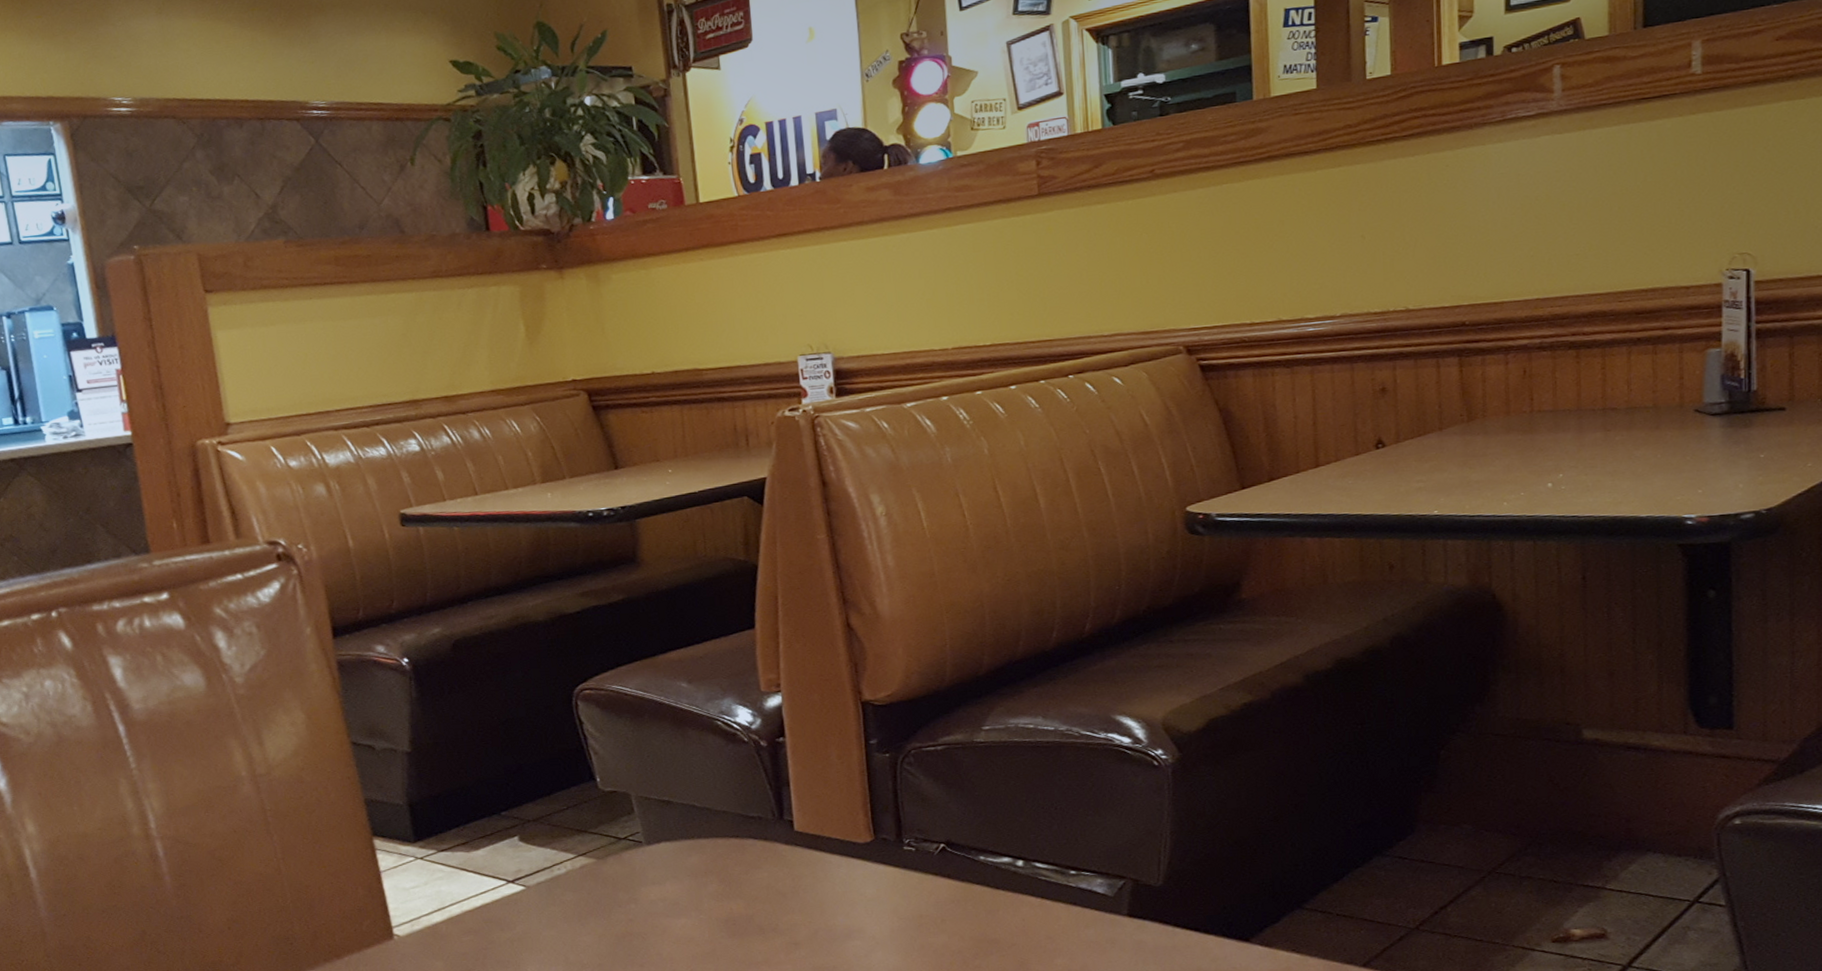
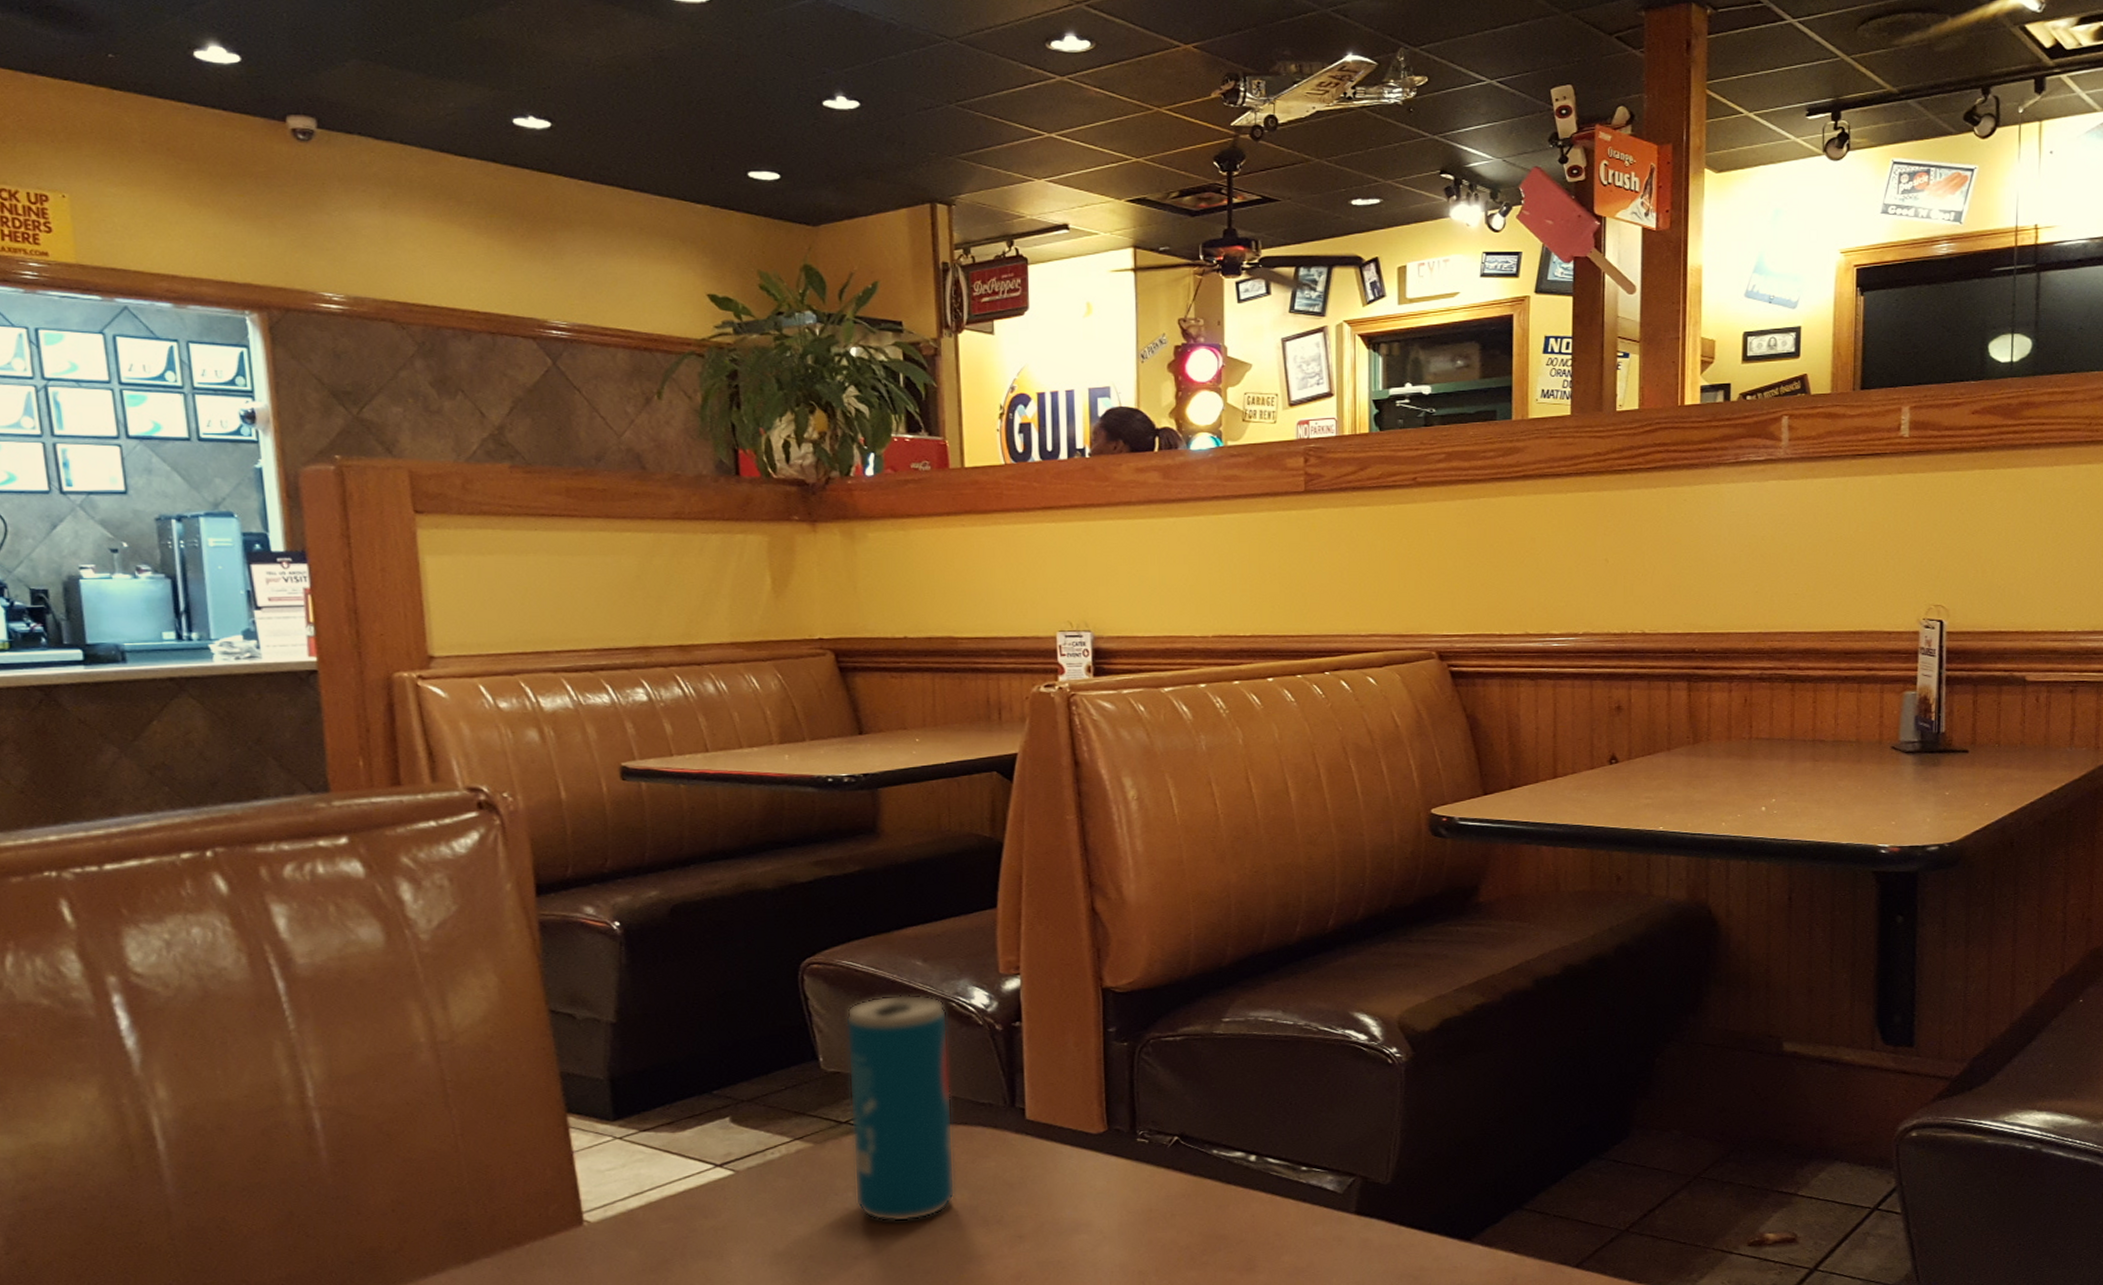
beverage can: none [619,715,731,932] -> present [846,994,955,1222]

